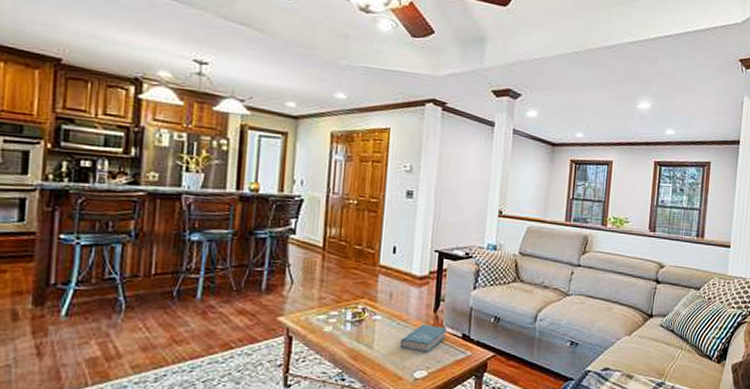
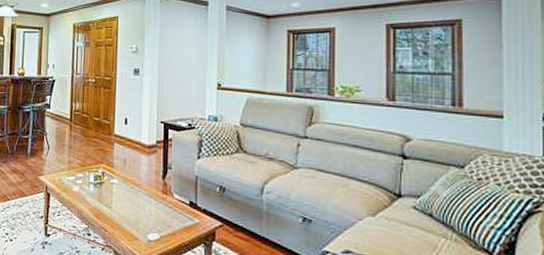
book: present [400,324,447,354] -> none [134,189,175,218]

